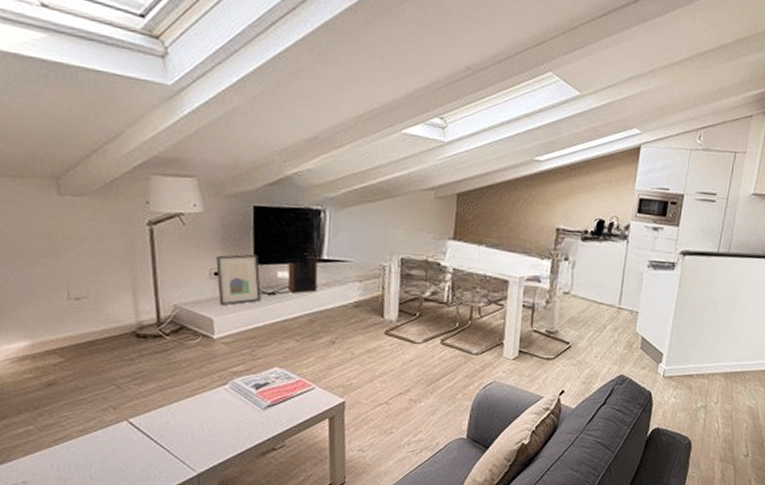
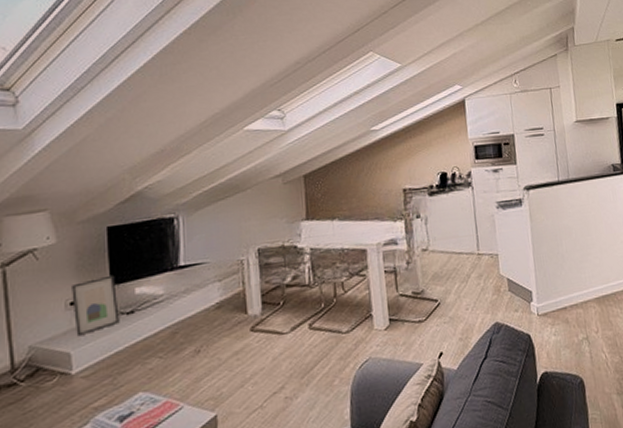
speaker: present [287,253,318,294] -> none [145,262,177,309]

